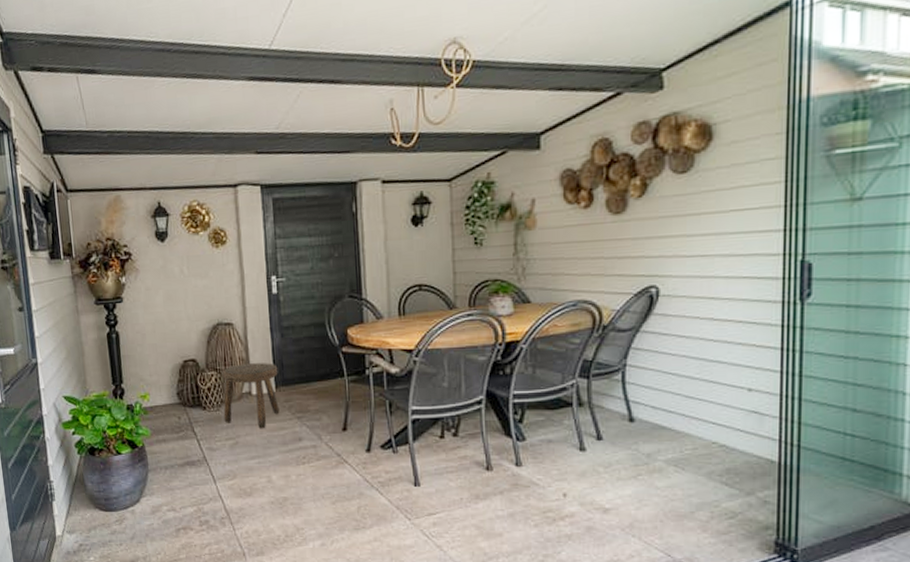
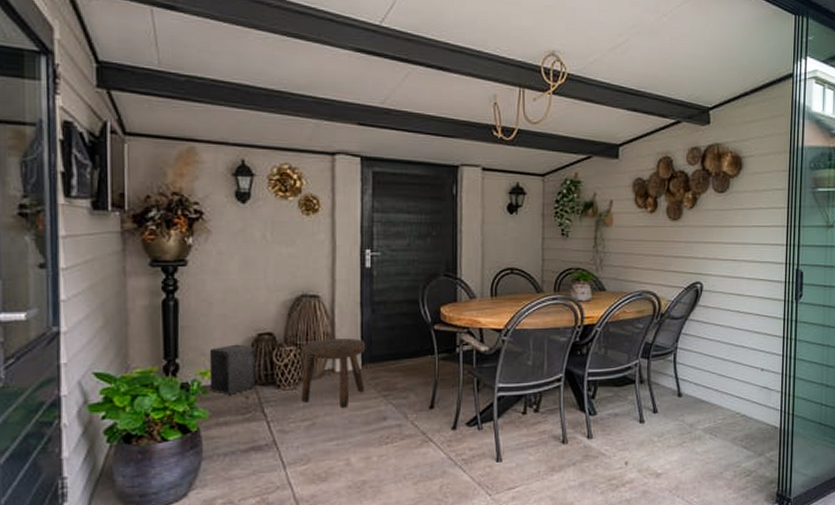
speaker: none [146,370,185,417] -> present [209,344,255,396]

